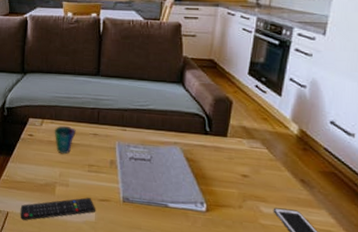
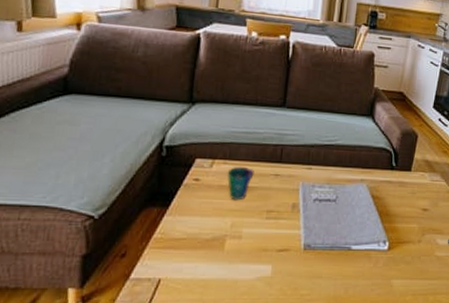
remote control: present [20,197,96,221] -> none [176,250,273,288]

